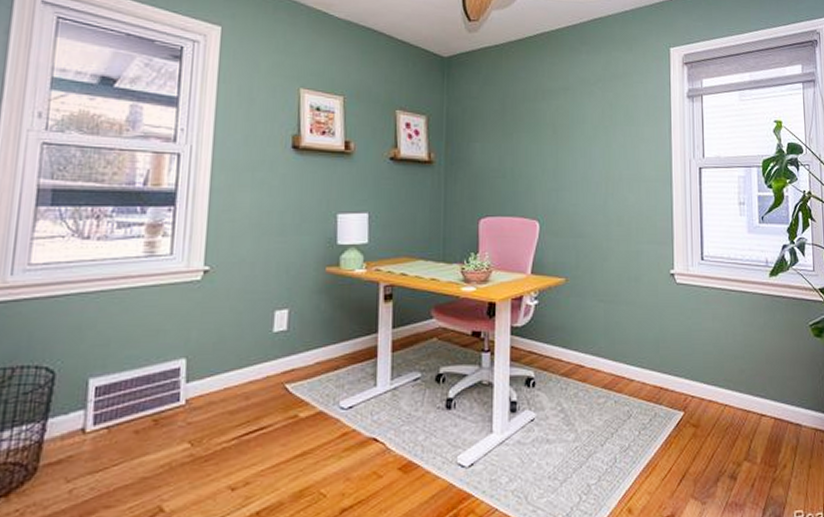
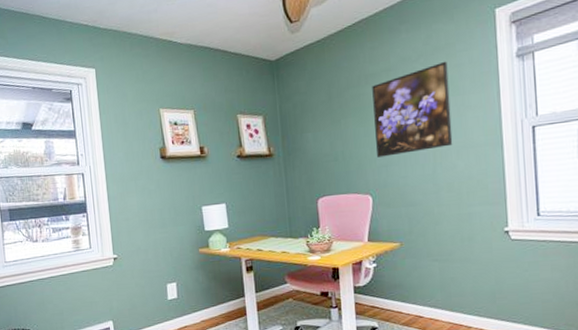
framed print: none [548,89,625,180] -> present [372,61,453,157]

